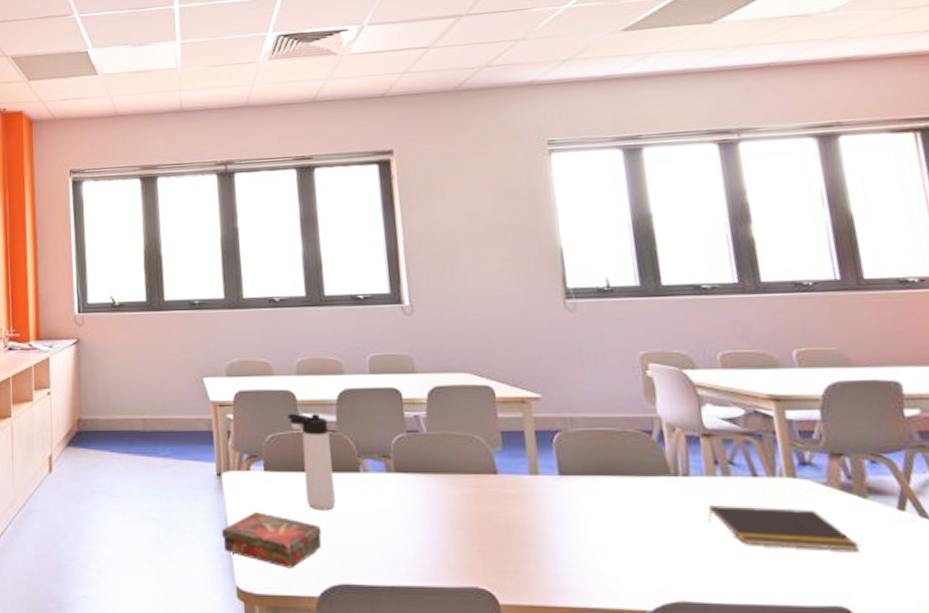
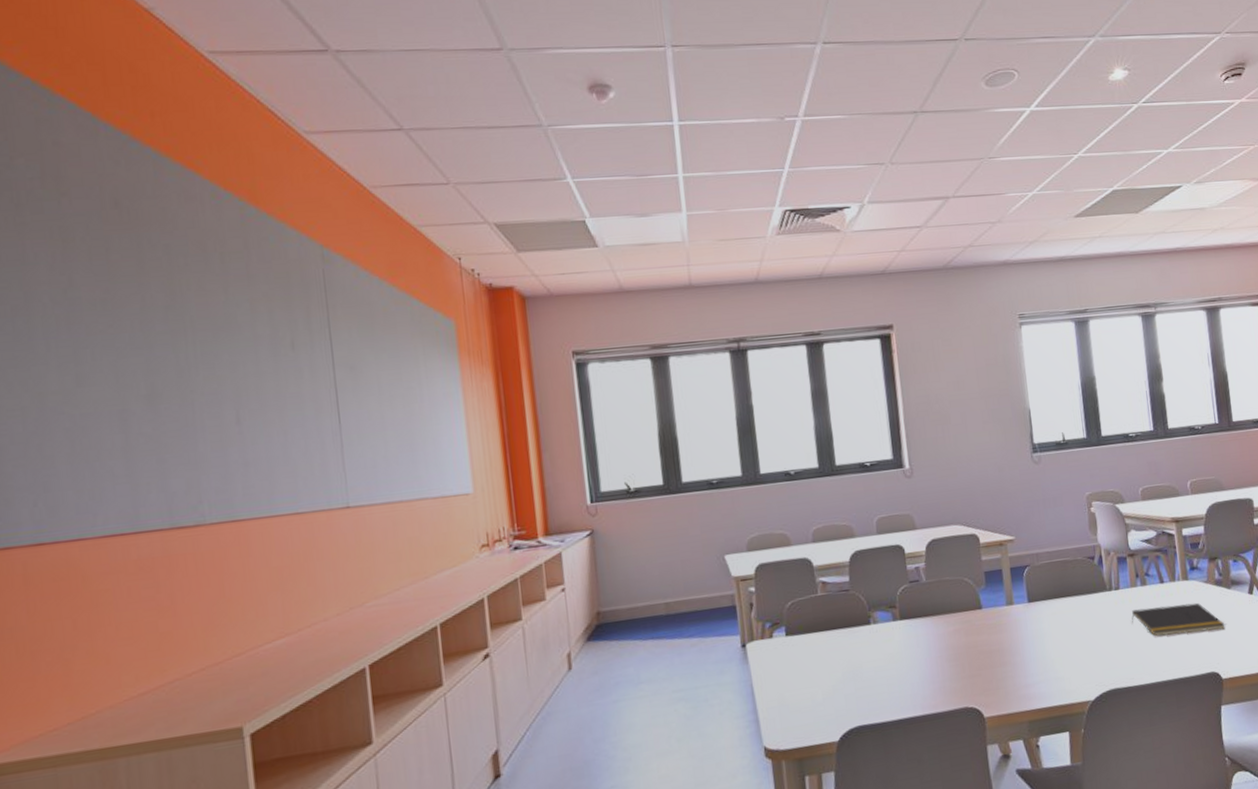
book: present [222,512,322,569] -> none [748,674,840,722]
thermos bottle: present [288,413,336,511] -> none [806,576,851,665]

